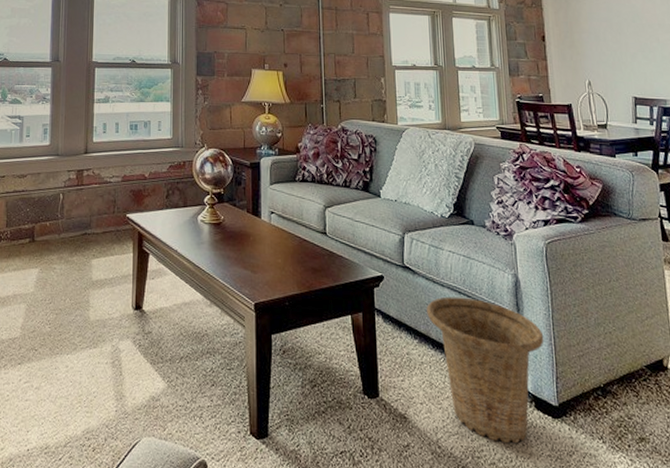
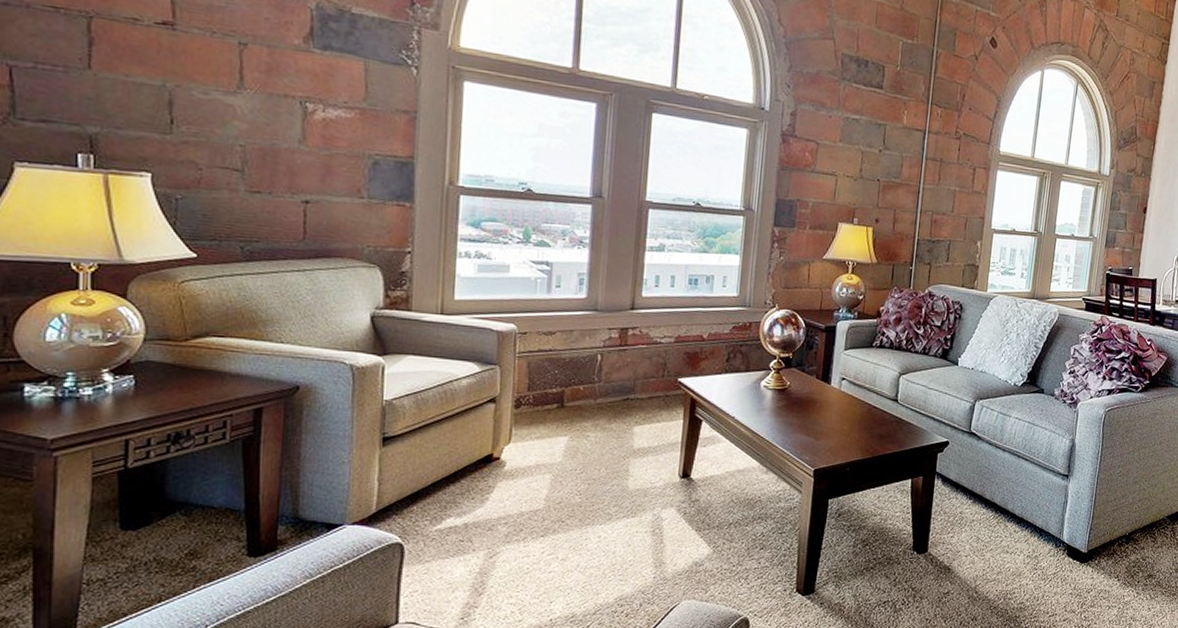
basket: present [427,296,544,444] -> none [985,460,1087,586]

